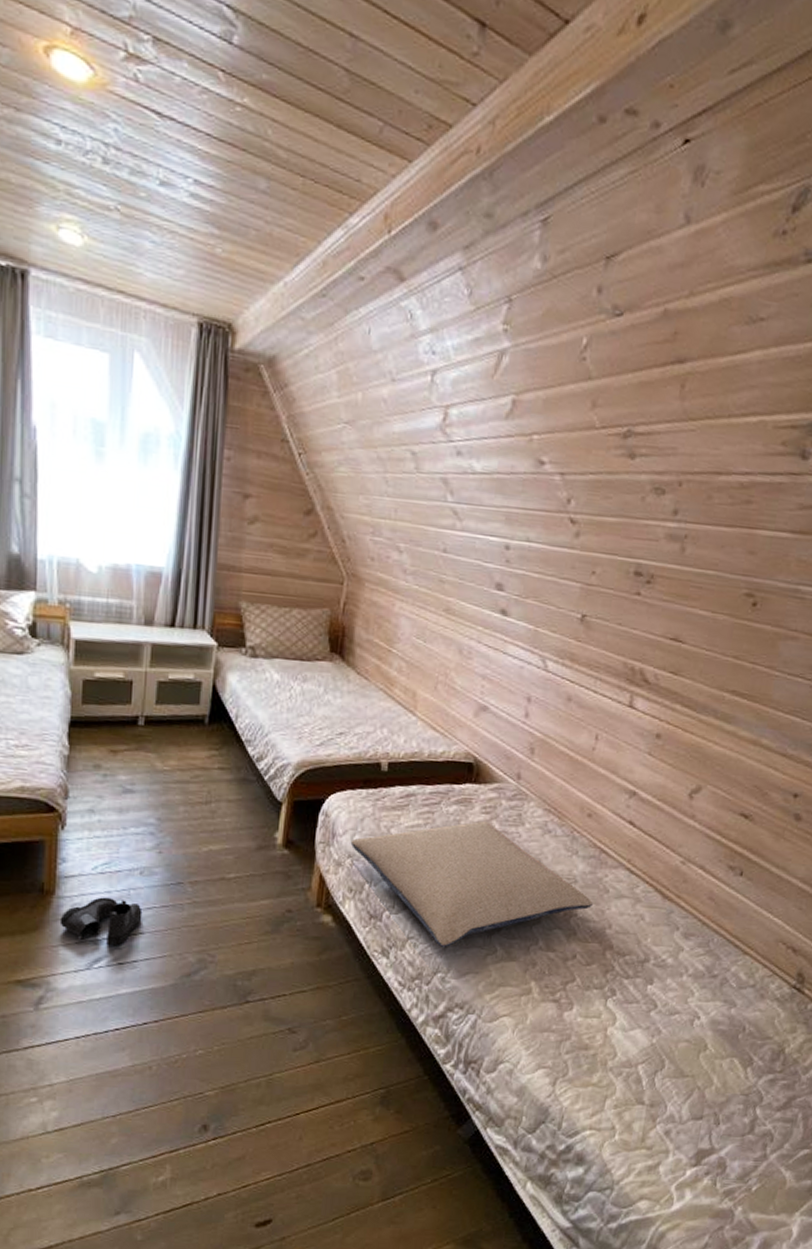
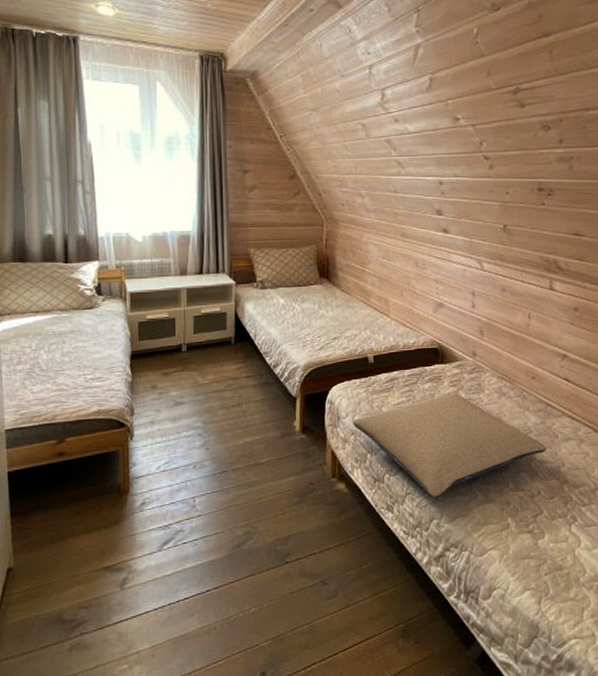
boots: present [59,897,143,946] -> none [134,490,198,529]

